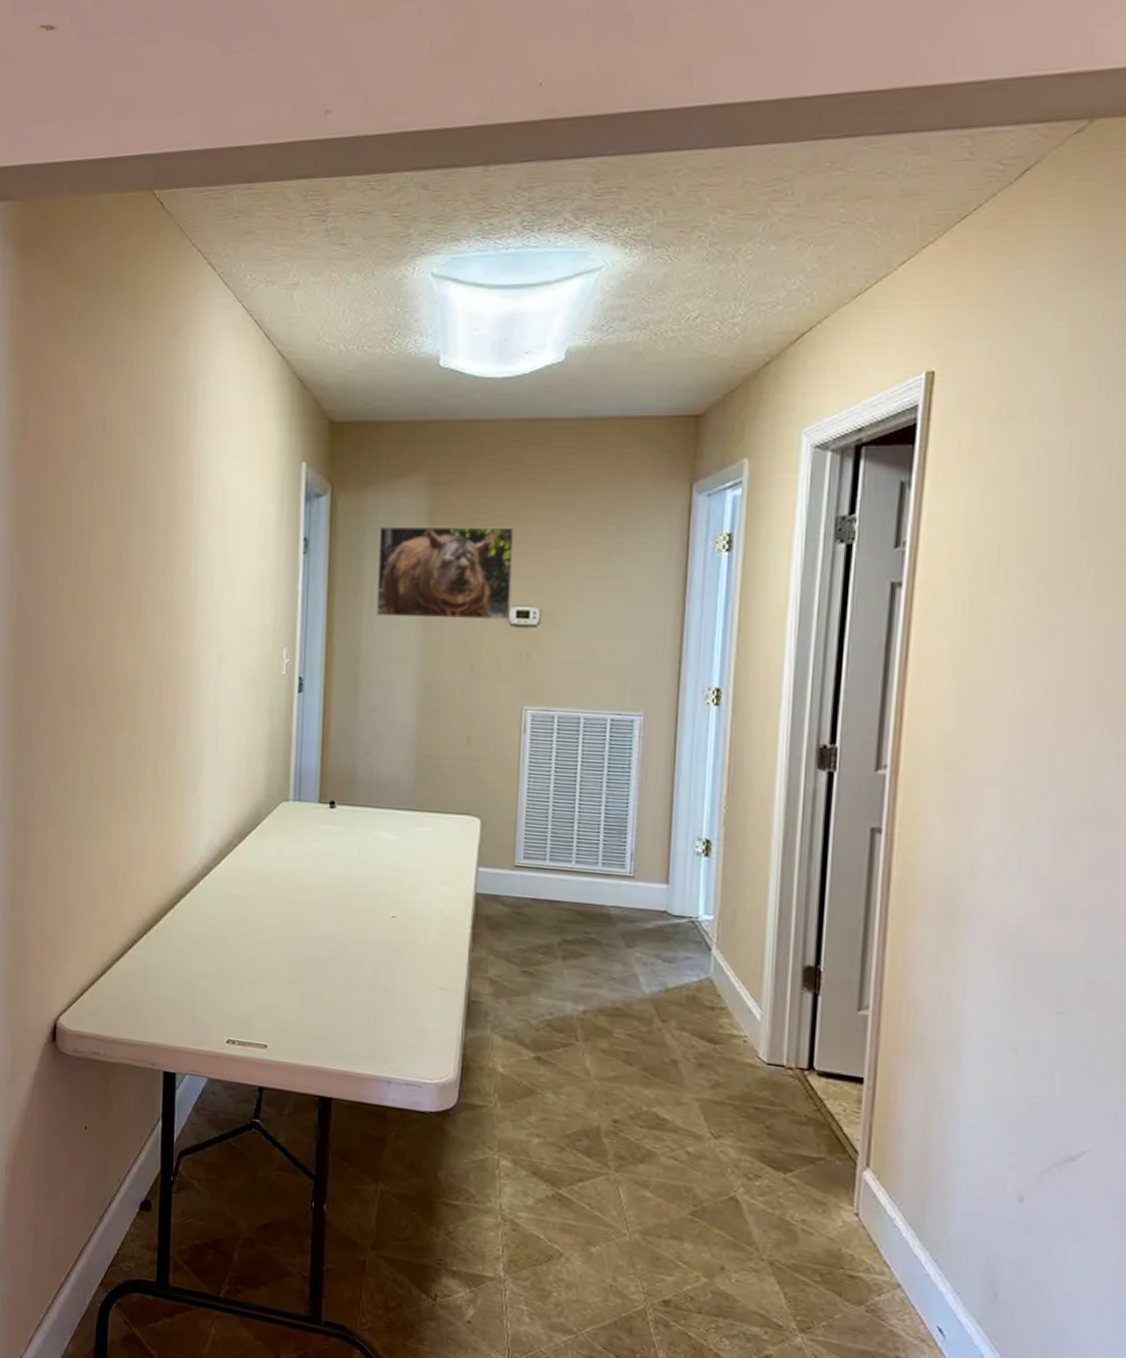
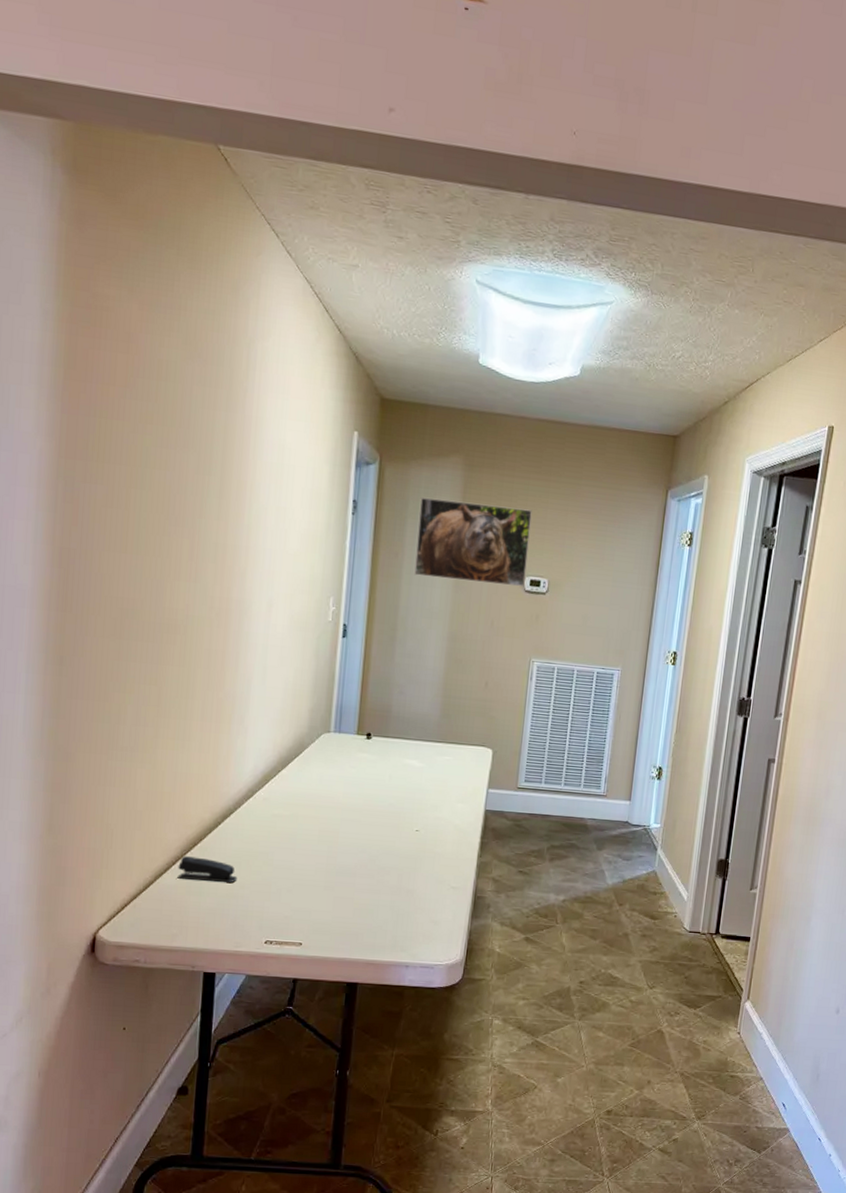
stapler: none [134,939,196,971] -> present [177,856,238,883]

